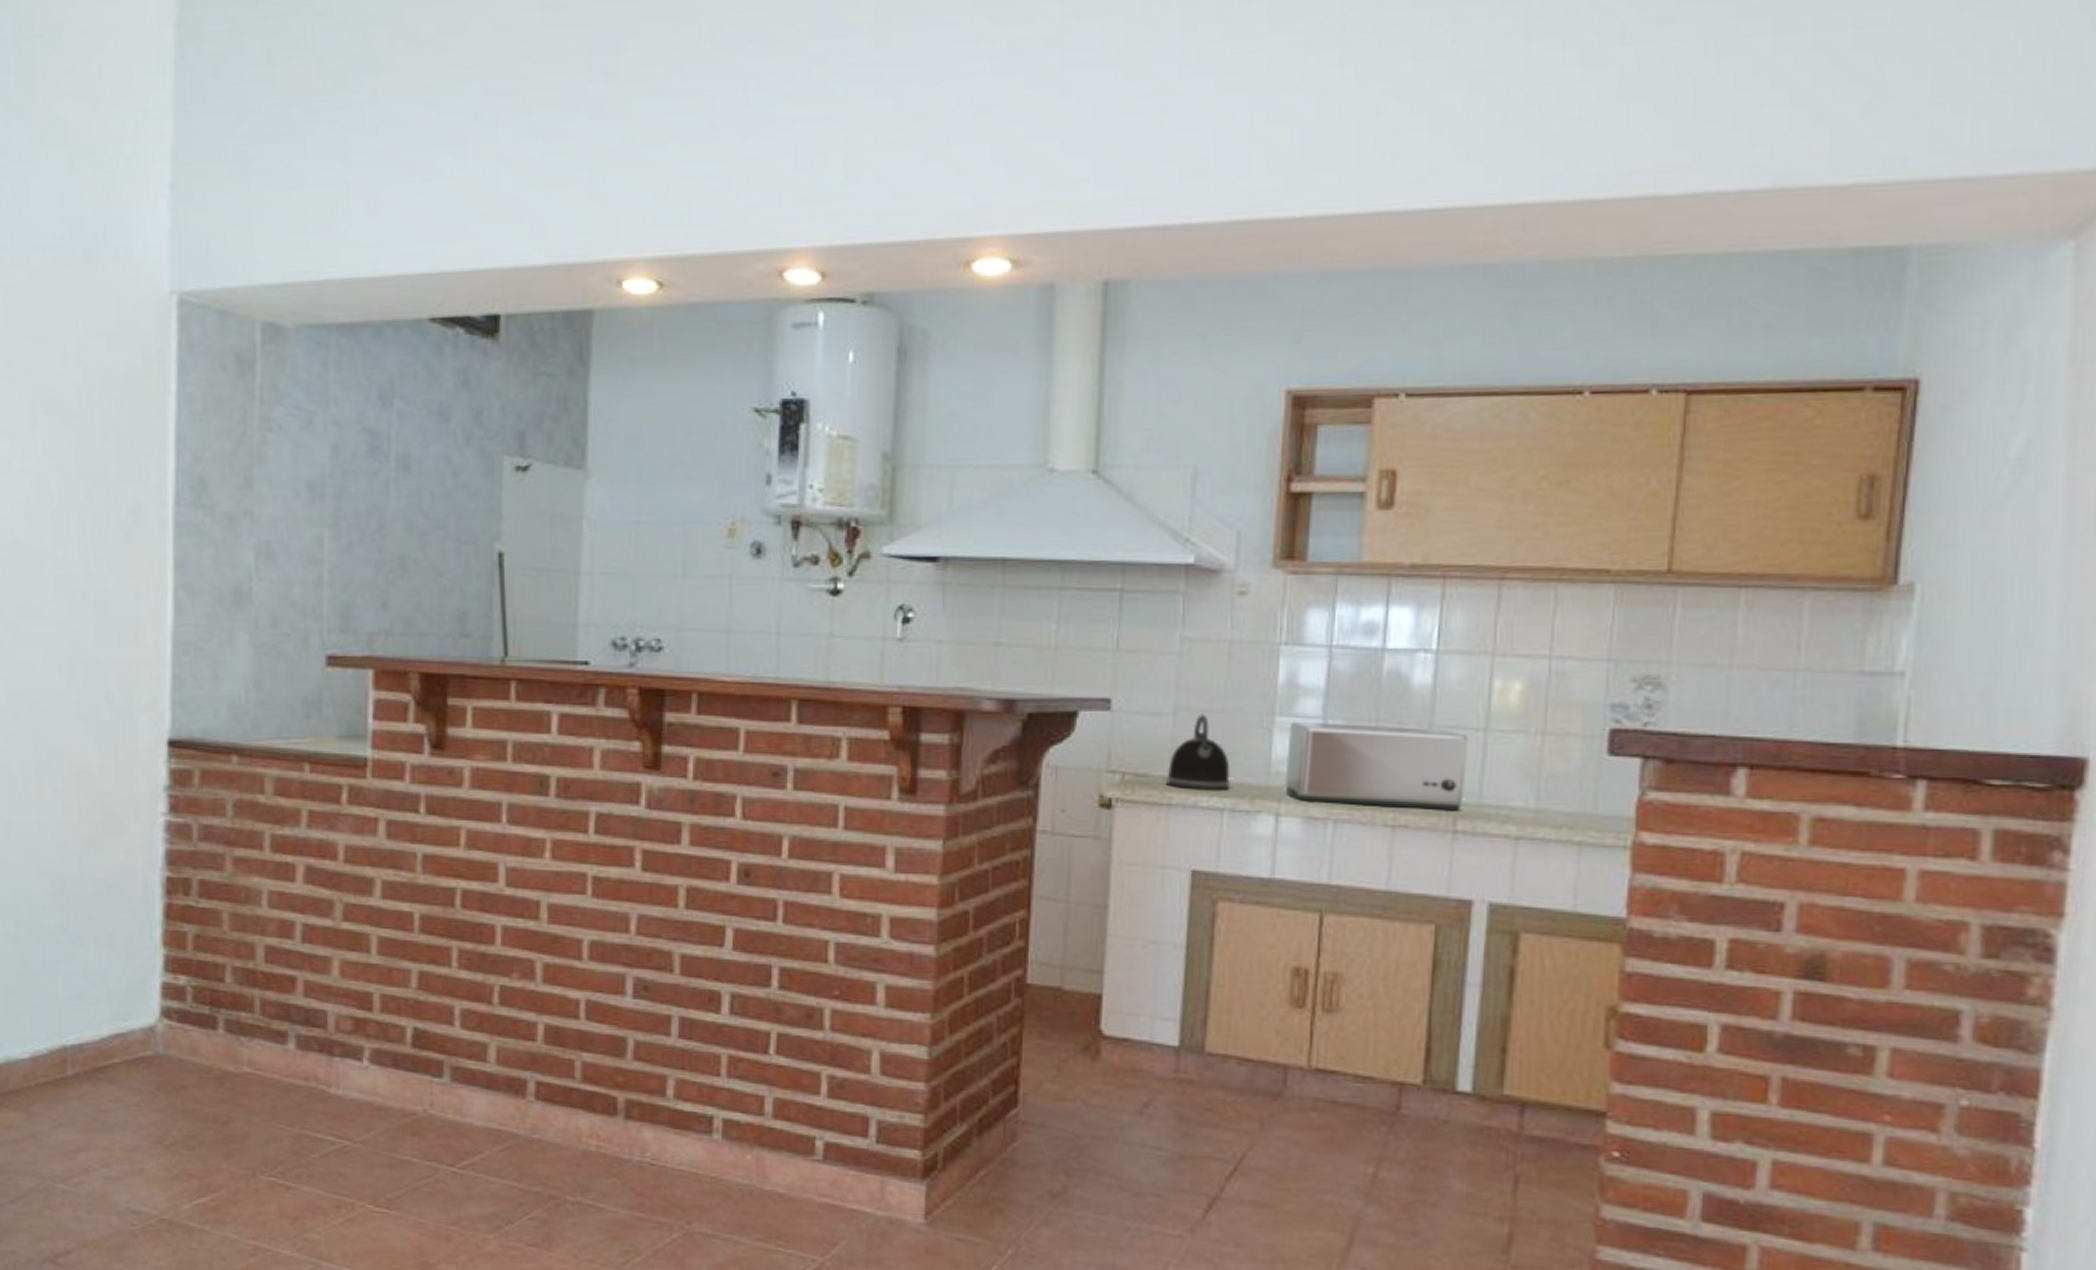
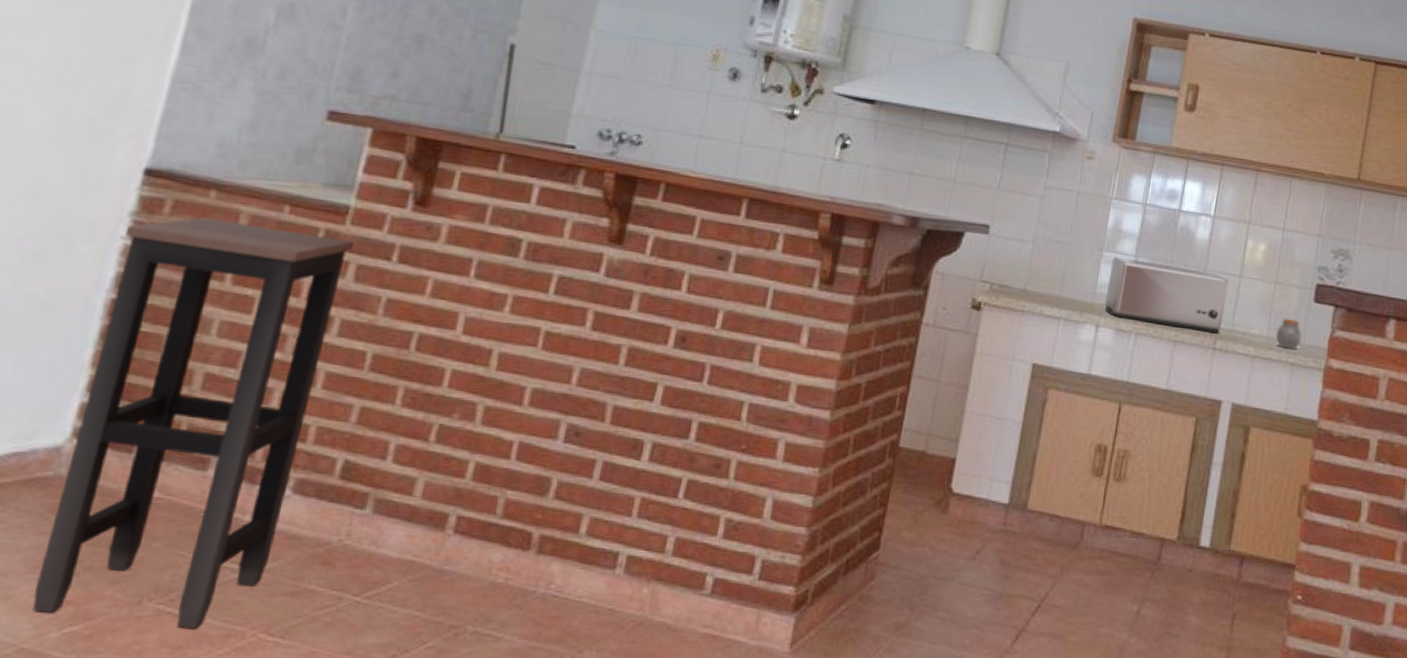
bar stool: none [161,784,380,1201] -> present [33,217,355,630]
kettle: present [1166,714,1230,792] -> none [1022,244,1069,305]
jar: none [1549,781,1594,824] -> present [1275,318,1303,350]

